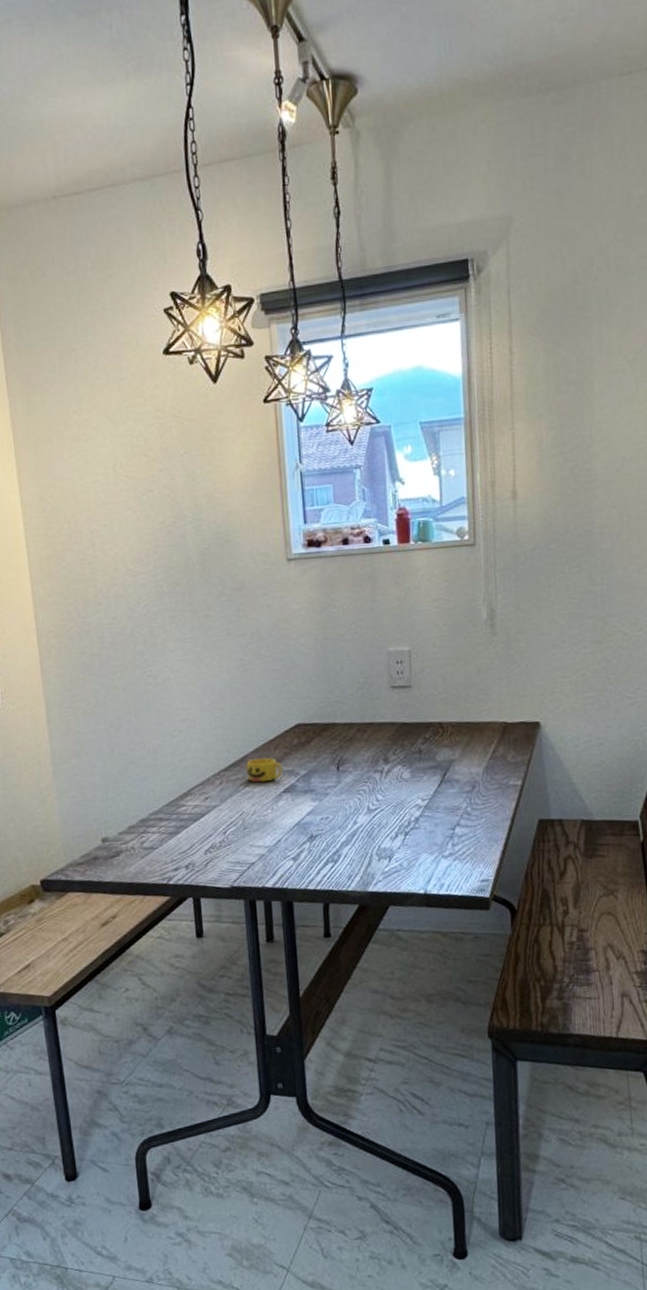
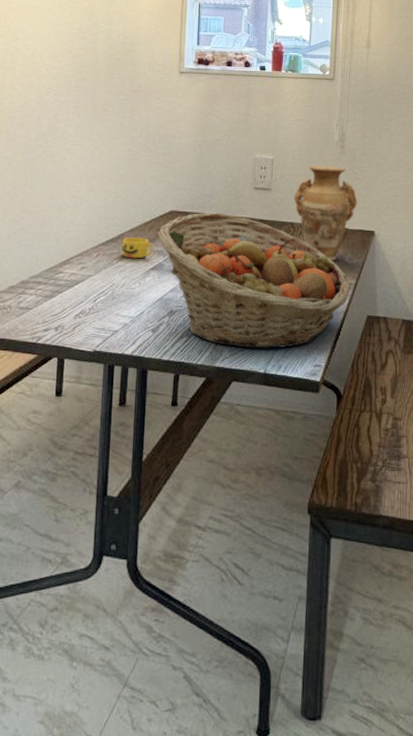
fruit basket: none [286,720,517,869] -> present [158,212,351,349]
vase: none [439,650,517,761] -> present [293,166,357,260]

